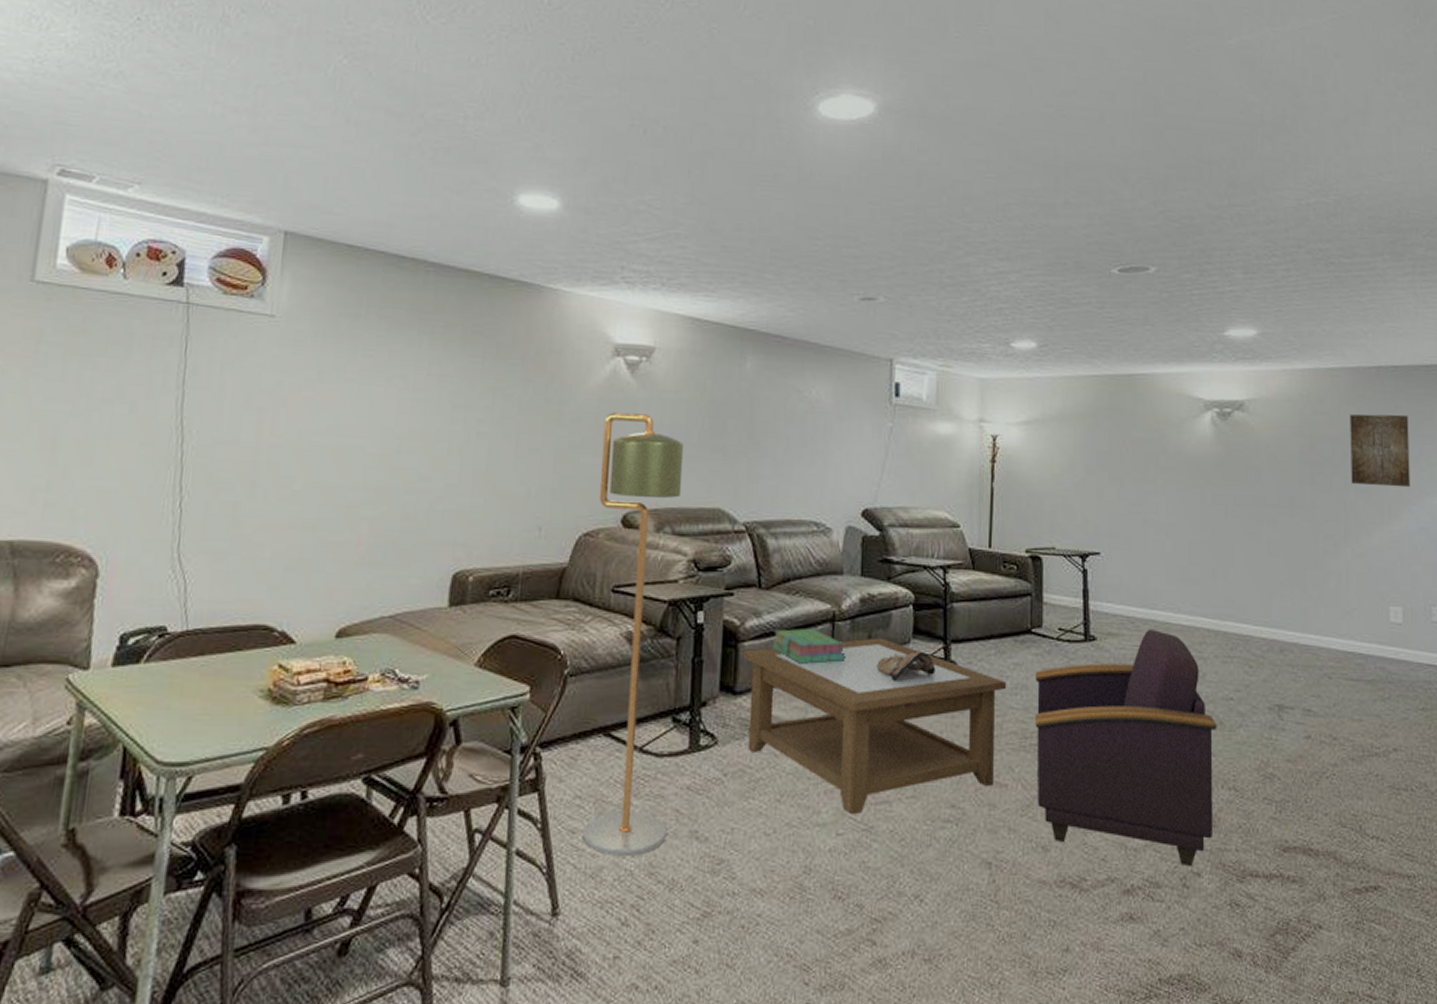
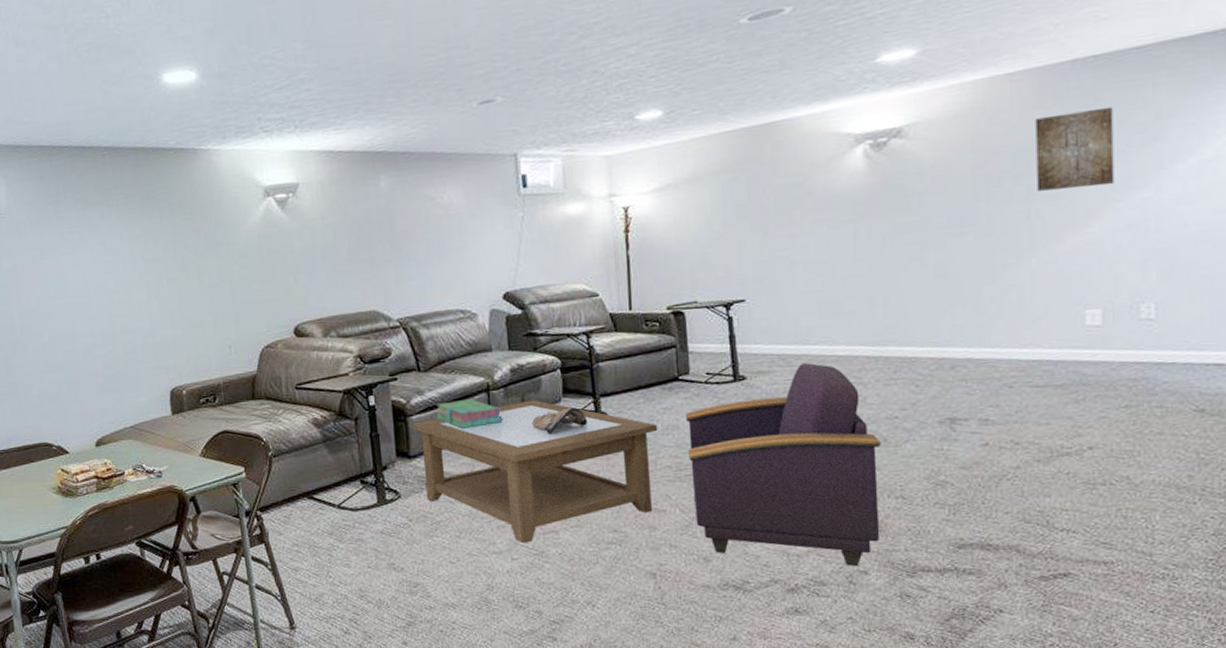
floor lamp: present [582,412,684,856] -> none [266,241,370,585]

